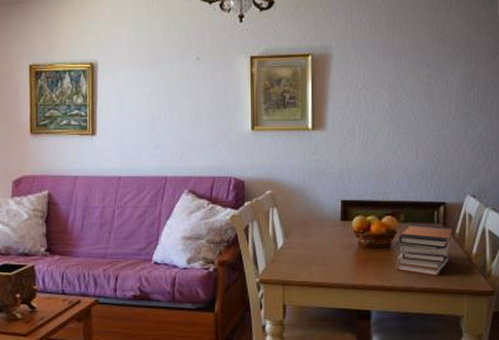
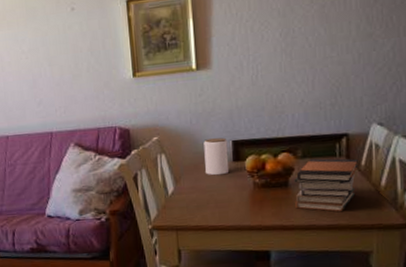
jar: none [314,197,337,233] -> present [203,137,230,176]

